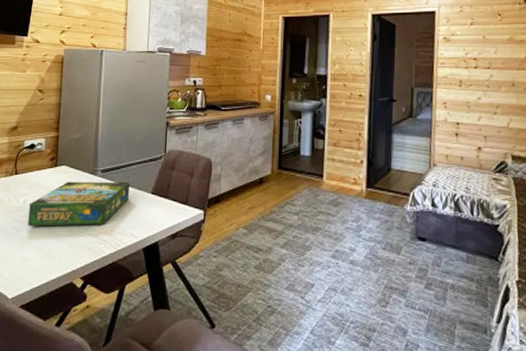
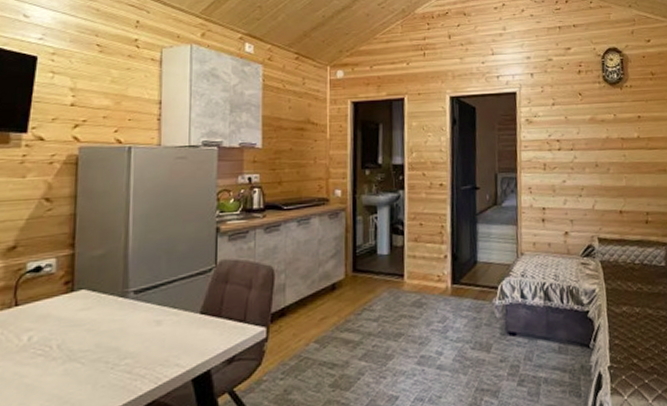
board game: present [28,181,130,227] -> none [35,302,172,370]

